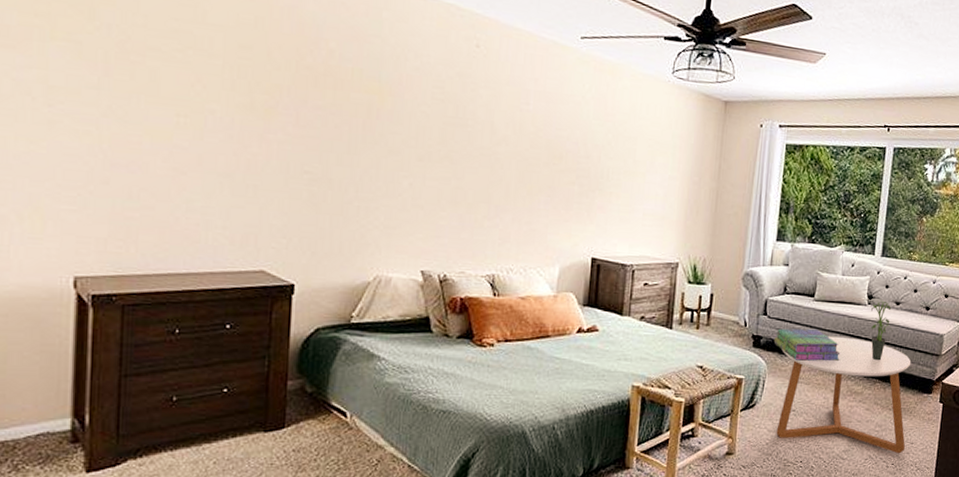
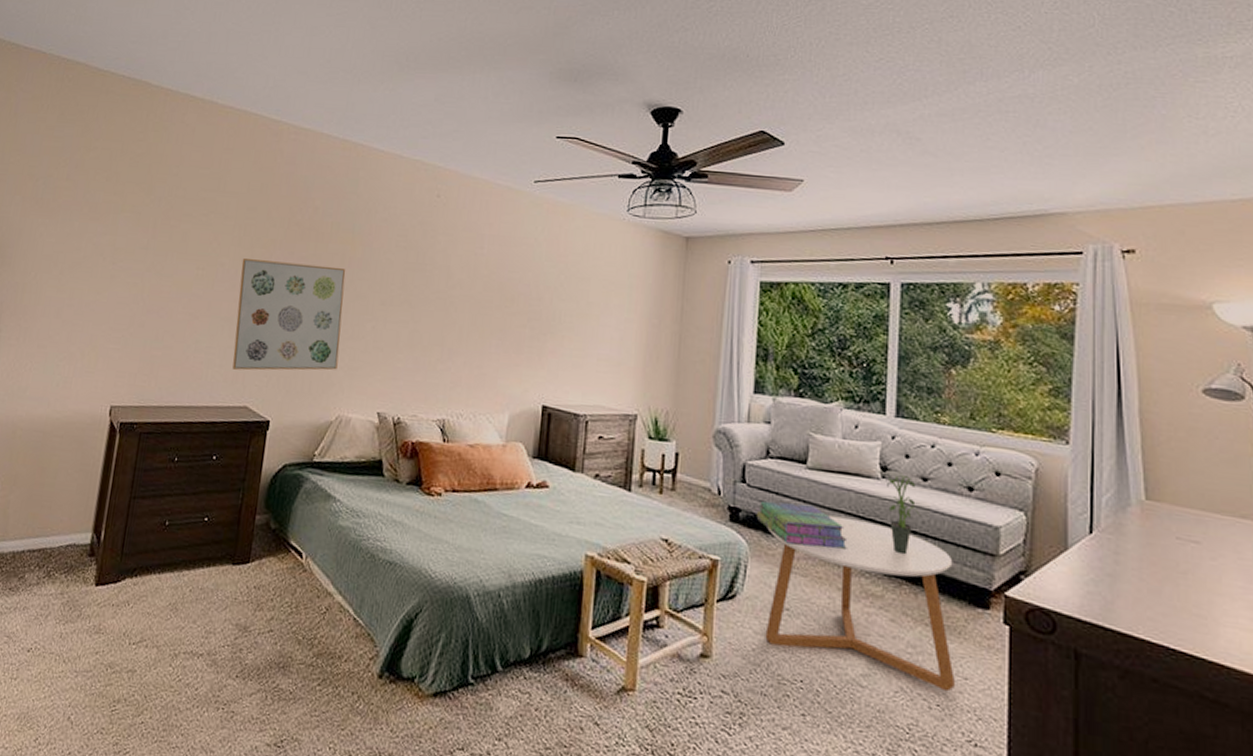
wall art: none [238,105,374,232] -> present [232,258,346,371]

